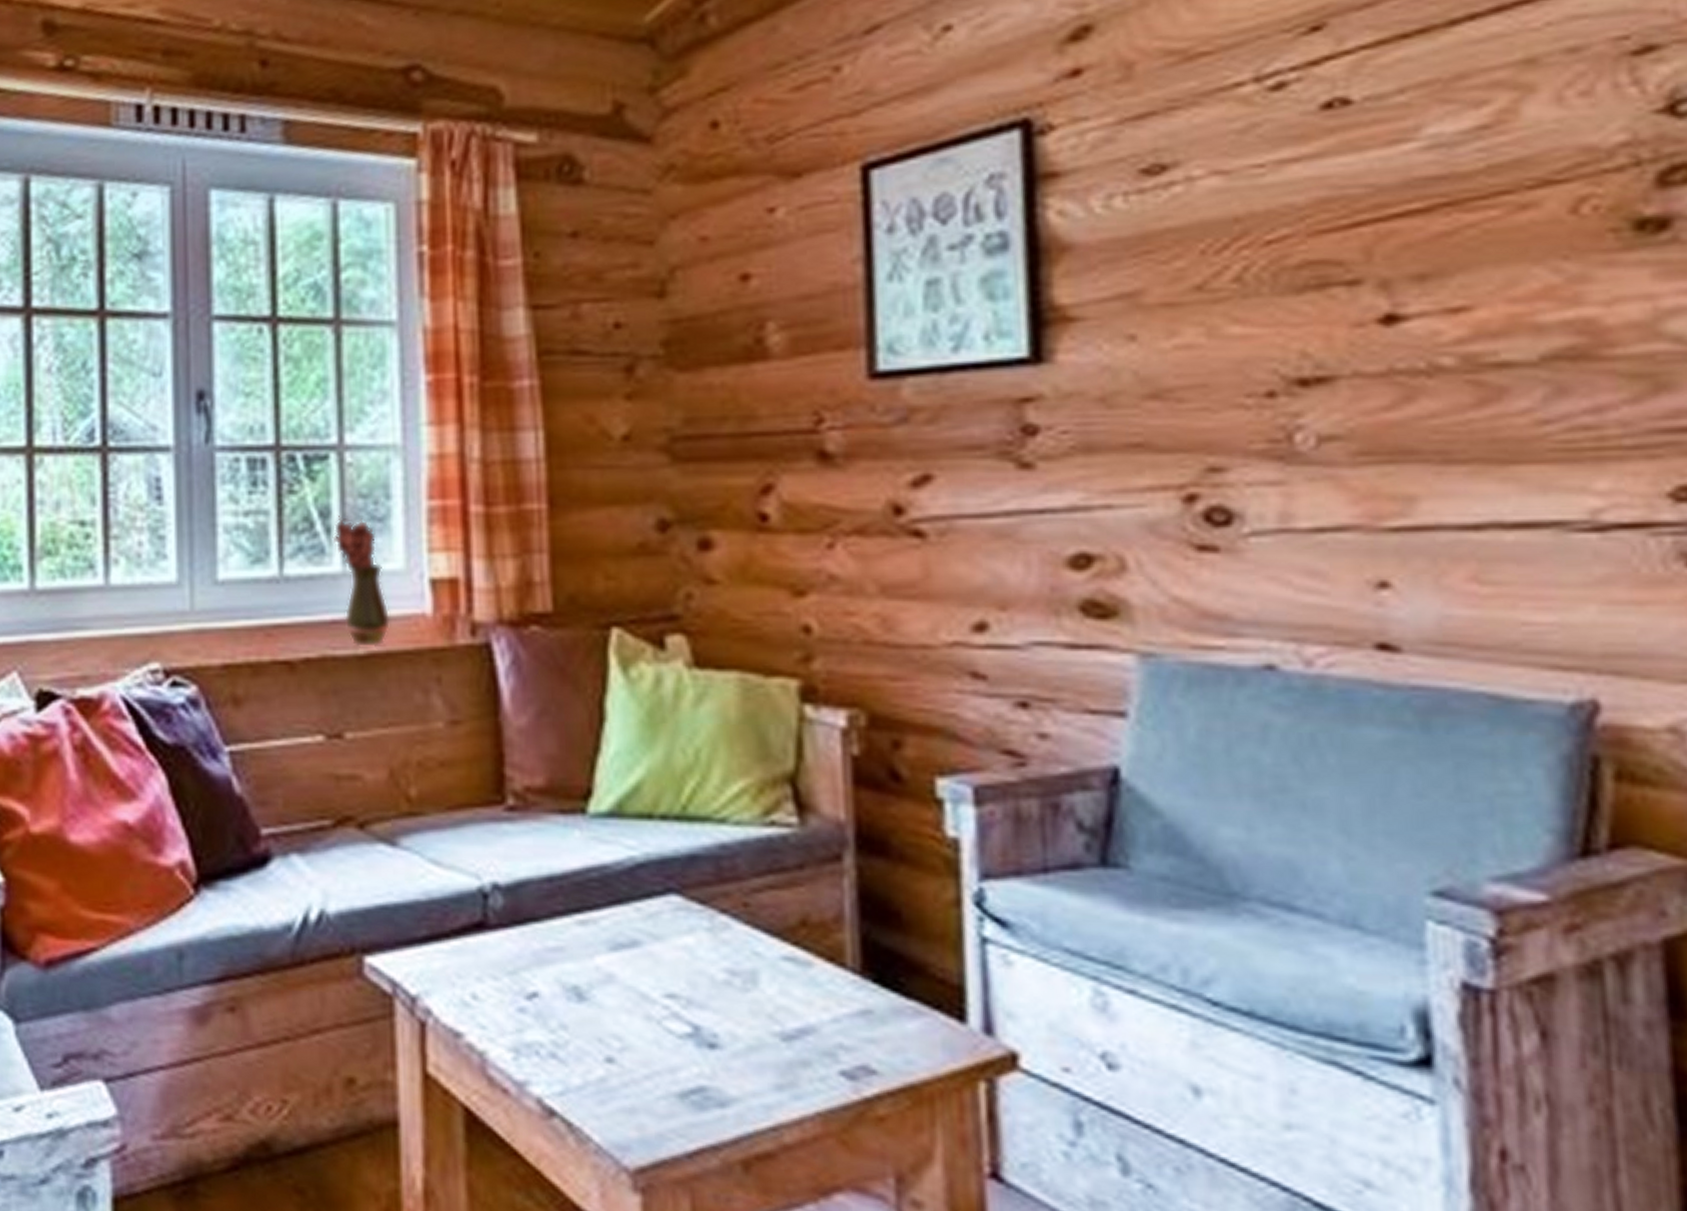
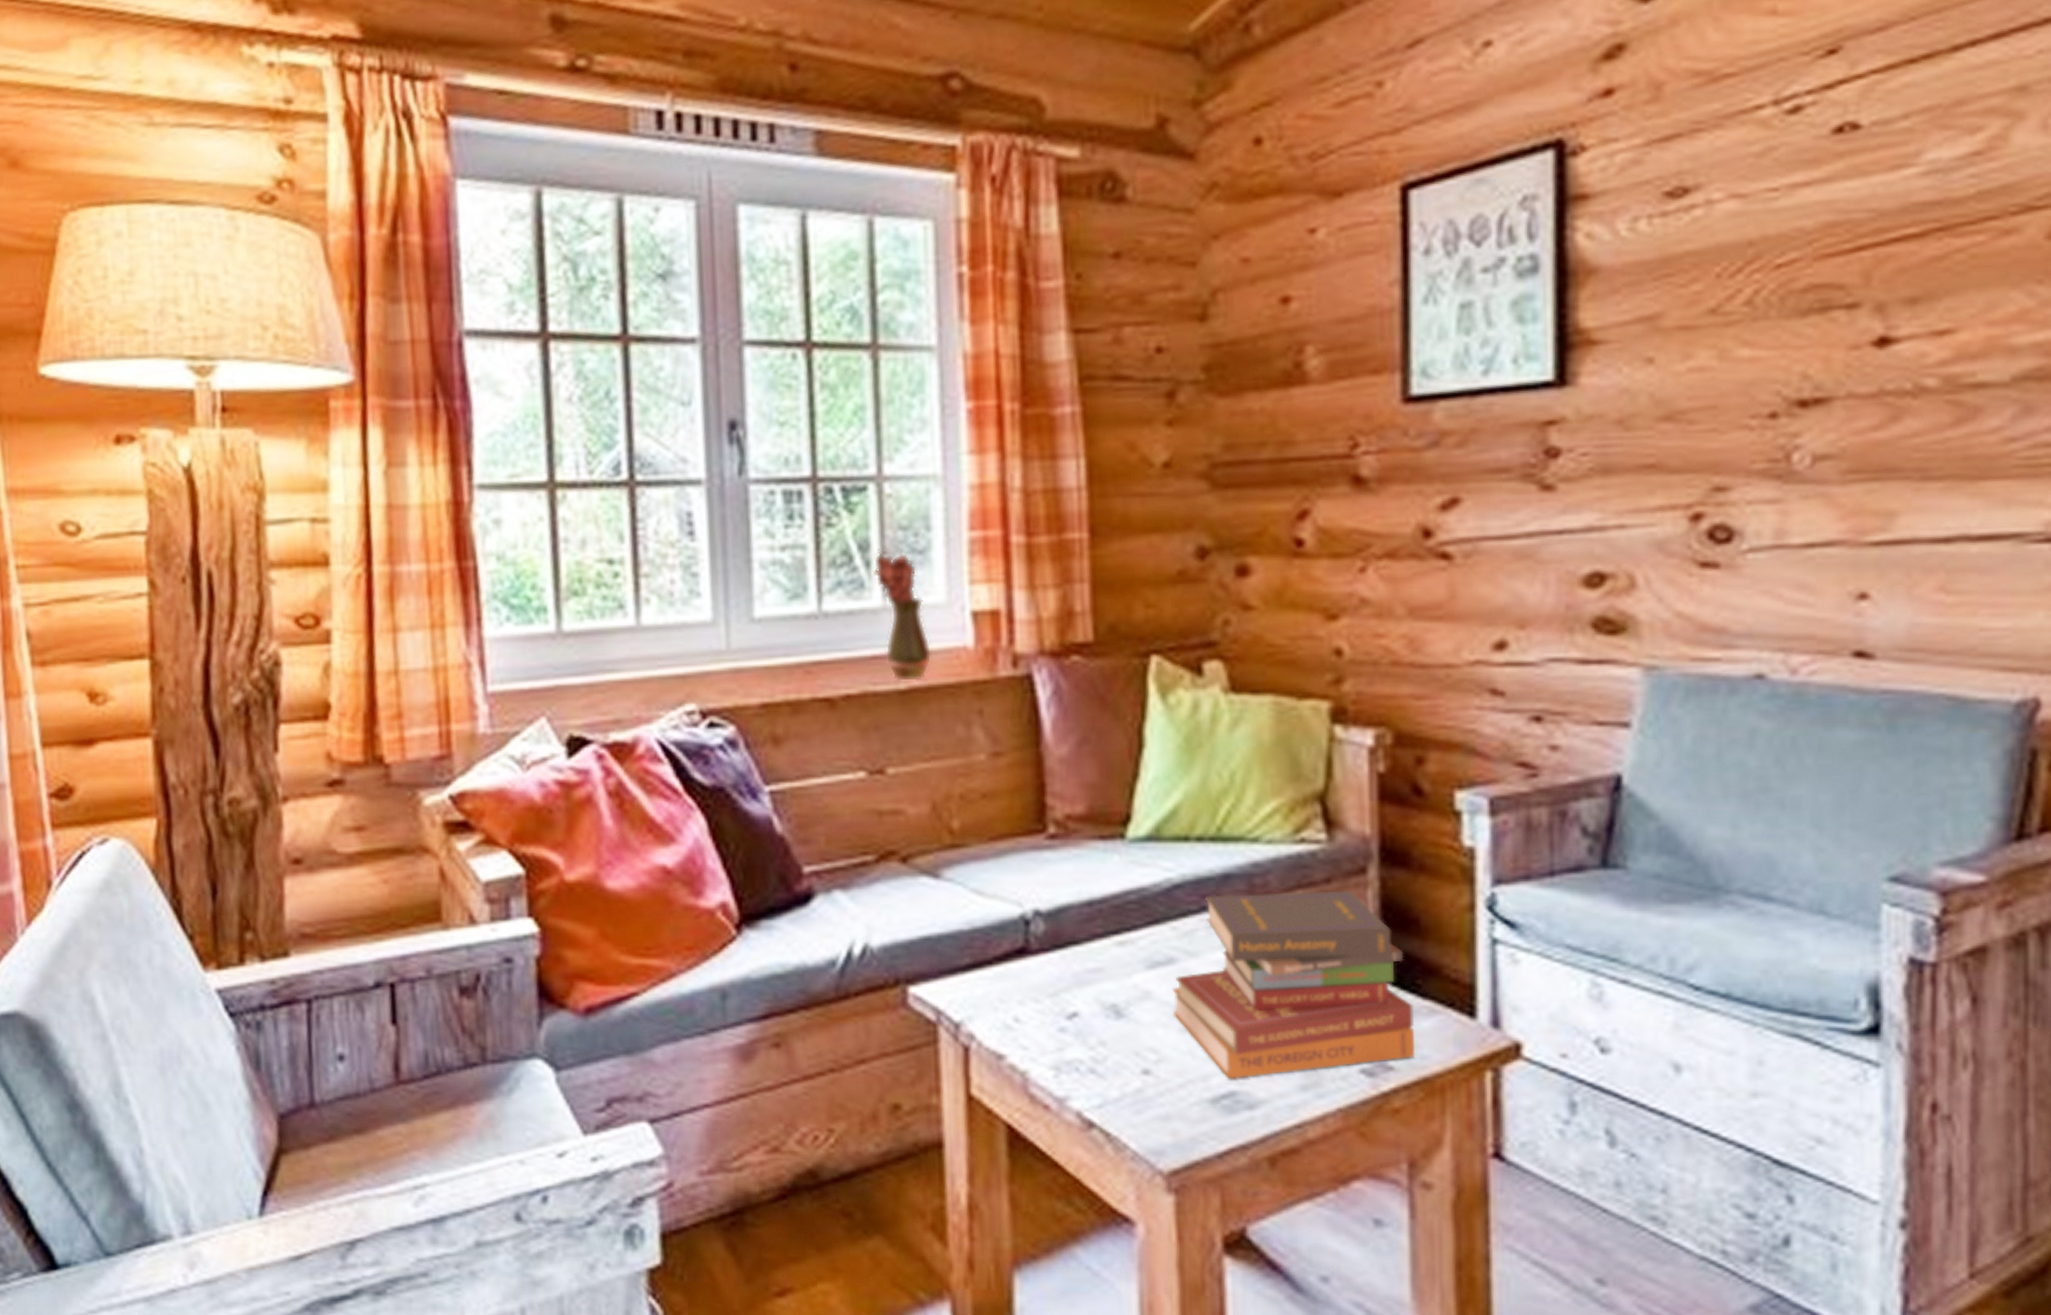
books: none [636,876,901,1073] -> present [1171,890,1416,1079]

